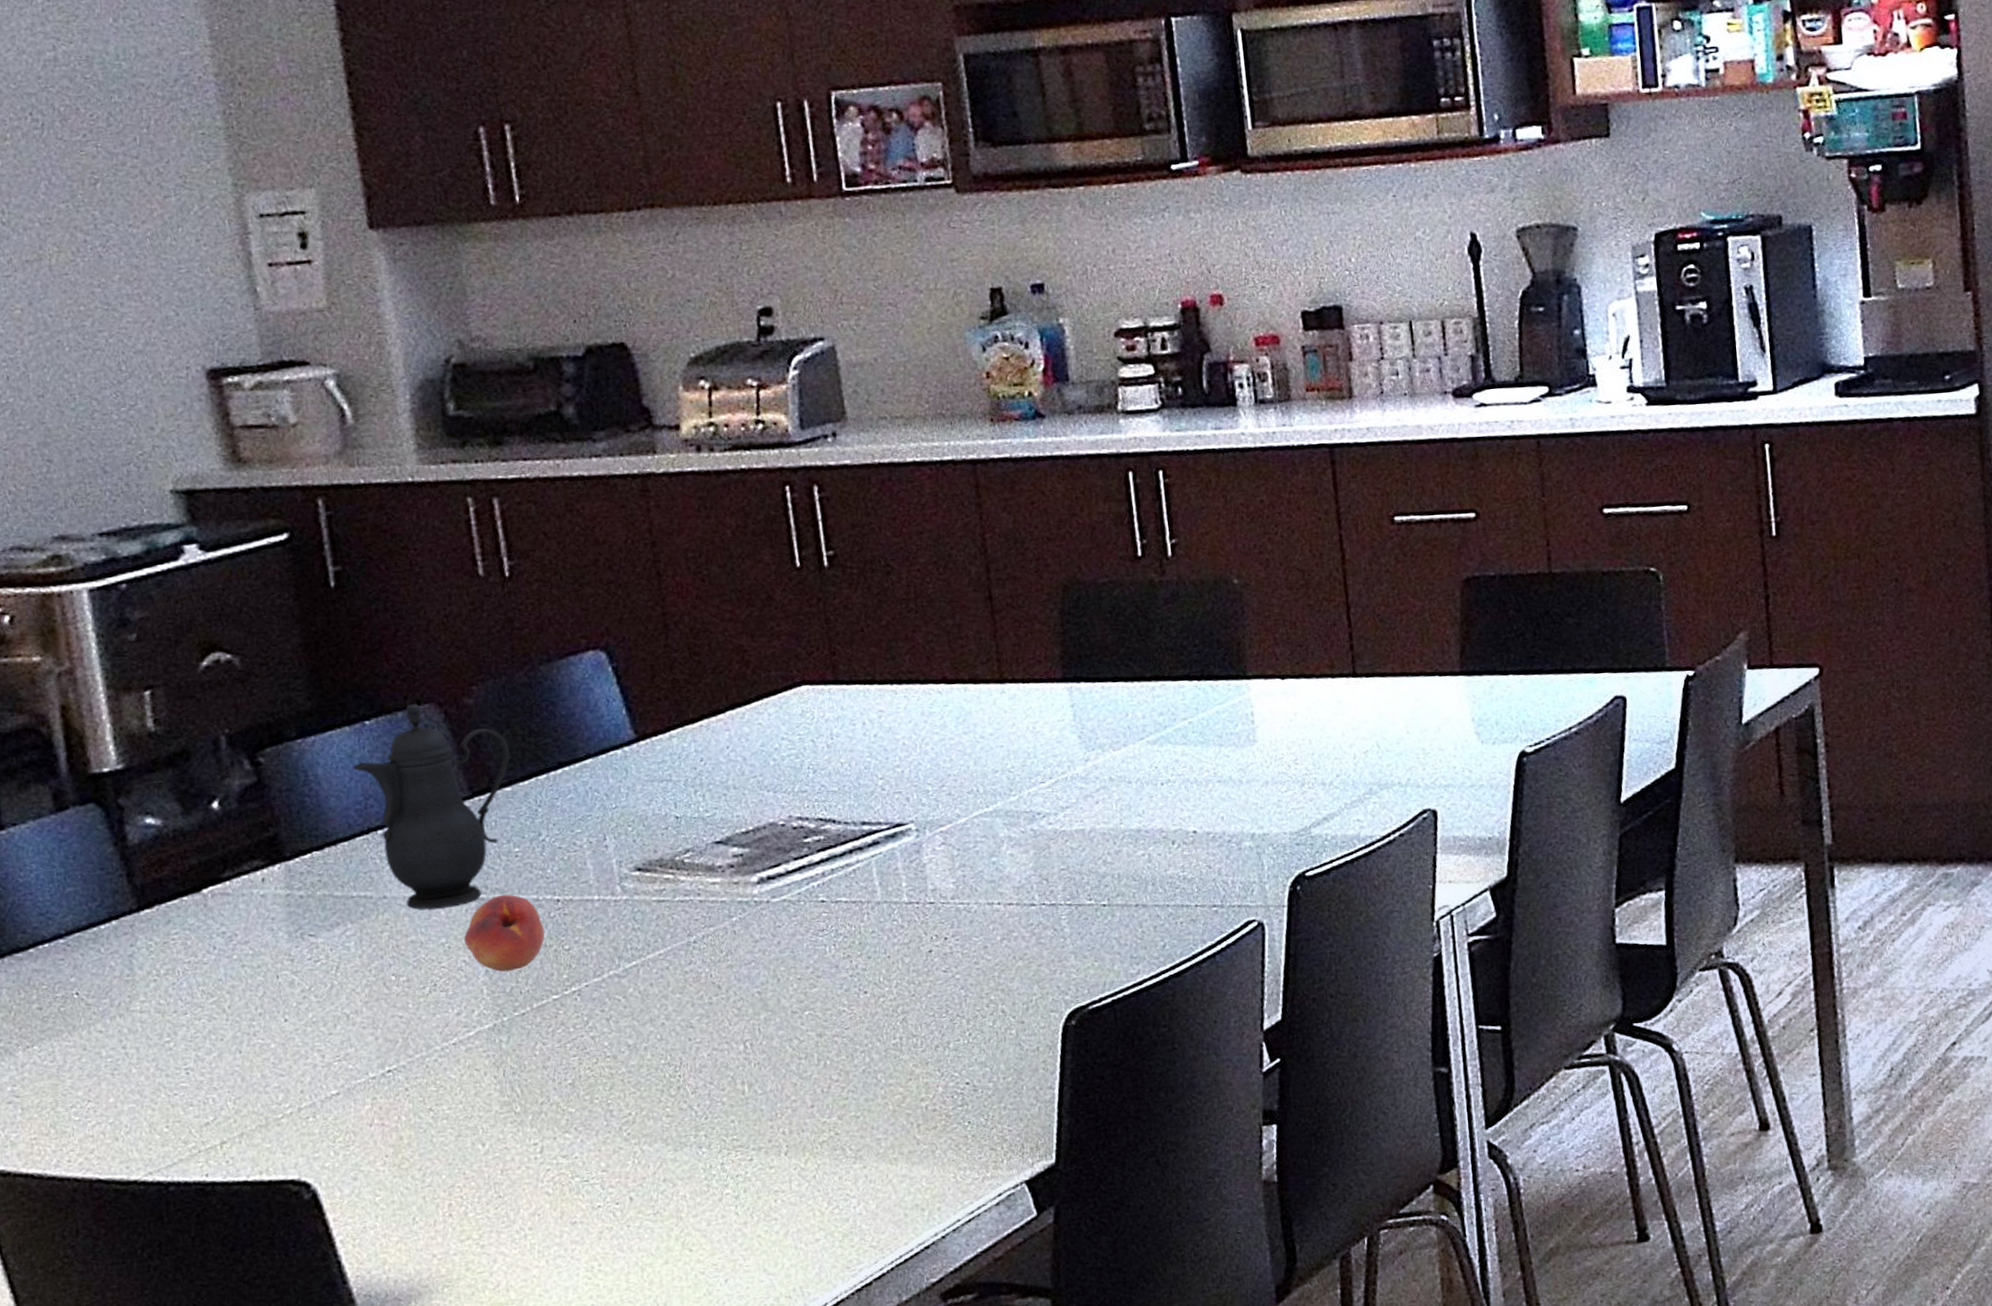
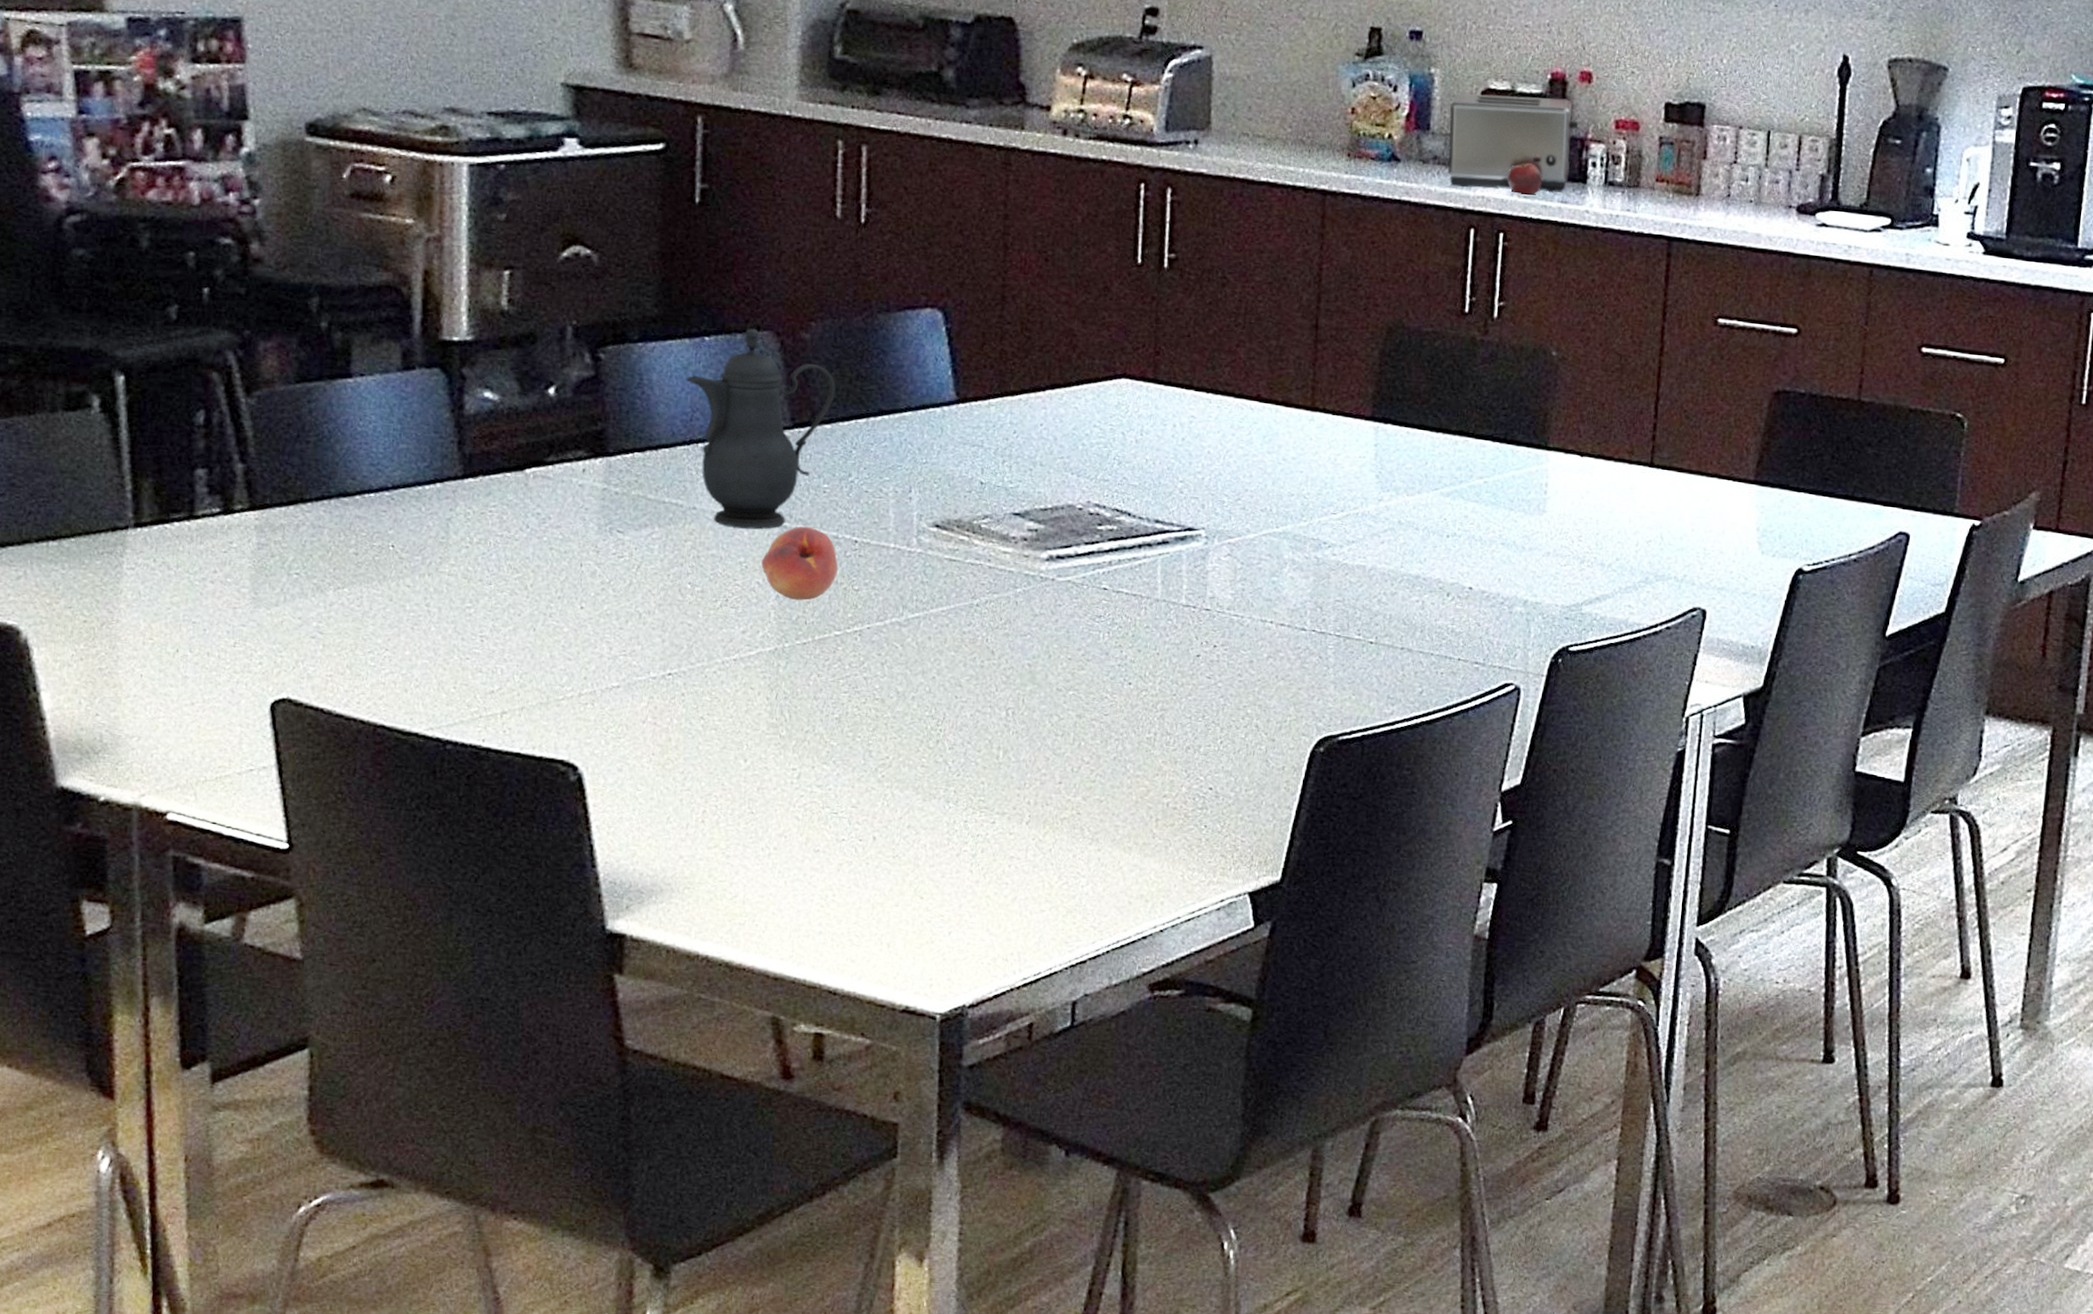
toaster: none [1085,325,1218,431] -> present [1447,93,1579,191]
fruit: none [1156,396,1192,429] -> present [1507,163,1542,195]

